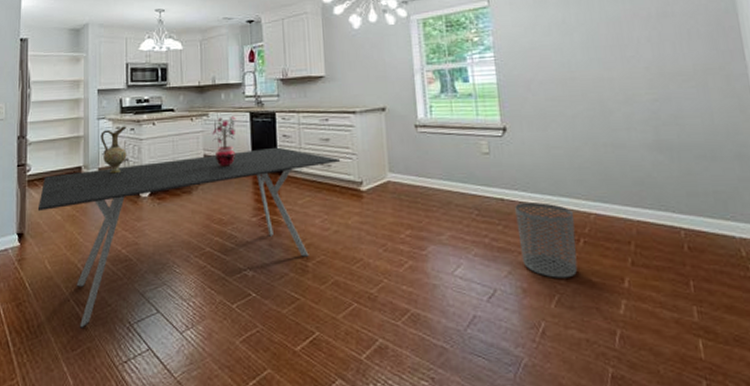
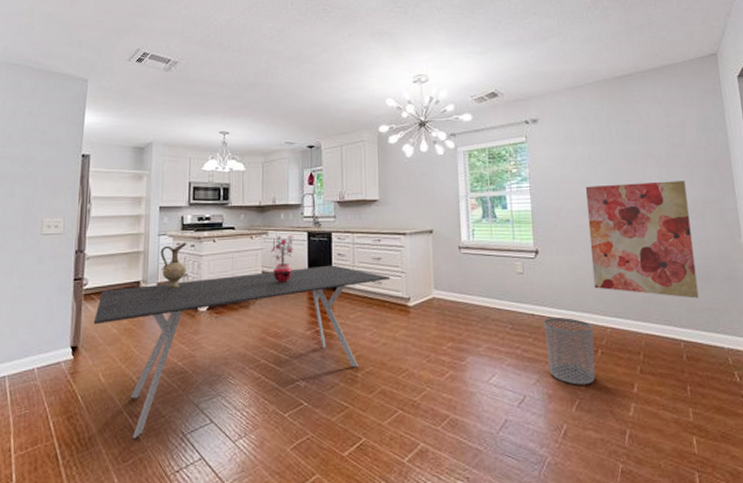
wall art: none [559,44,702,180] -> present [585,181,699,299]

